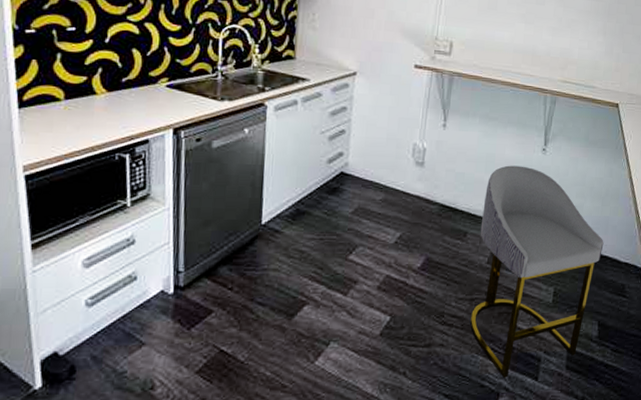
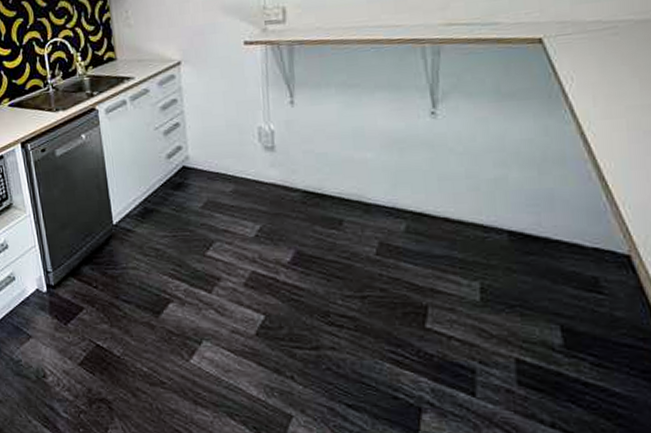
bar stool: present [470,165,604,378] -> none [358,136,551,391]

